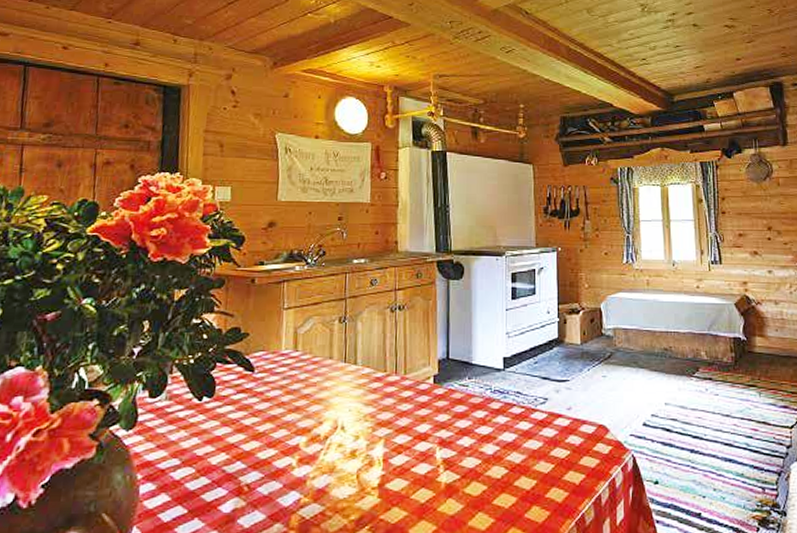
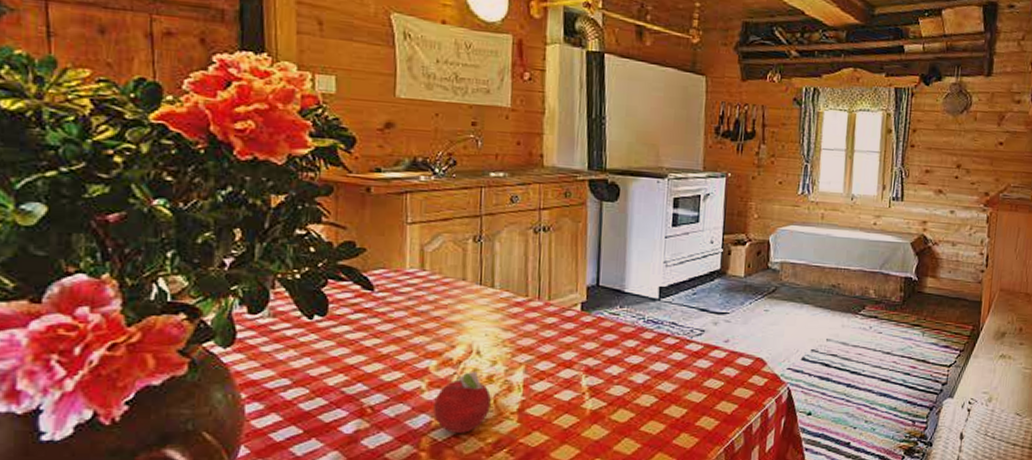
fruit: none [302,447,354,510] -> present [433,371,491,433]

